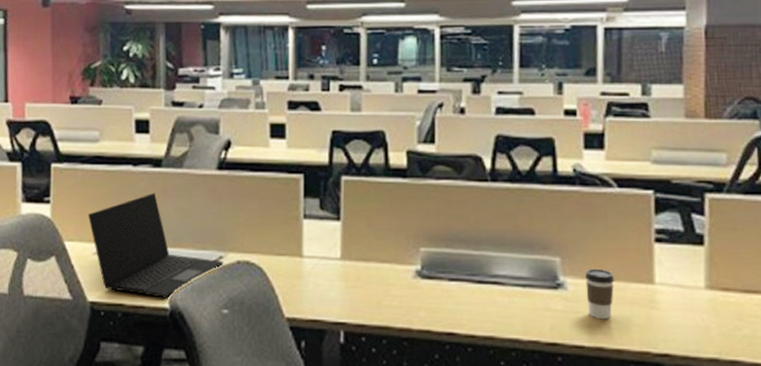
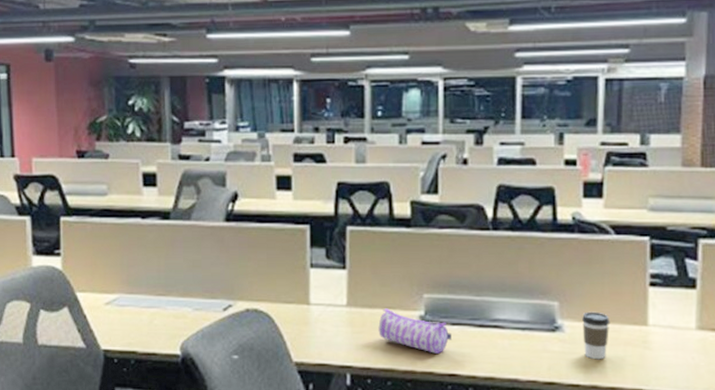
laptop: present [87,192,224,298] -> none [98,244,233,345]
pencil case: none [373,262,449,311] -> present [378,308,452,354]

